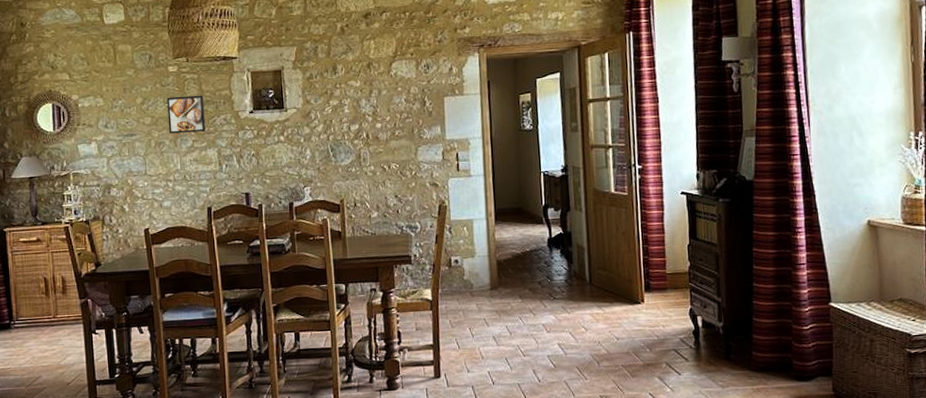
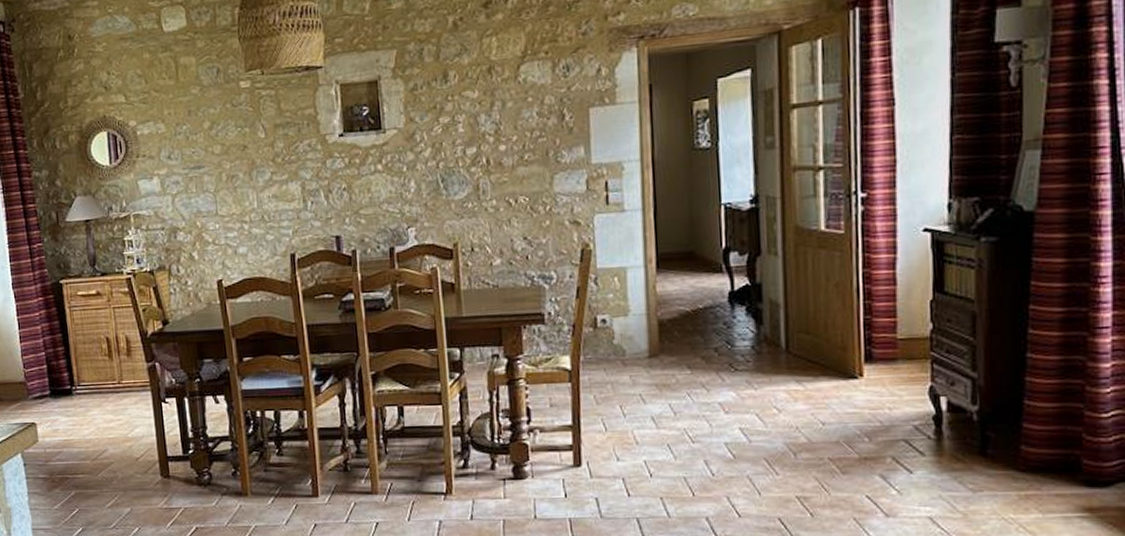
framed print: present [166,95,206,134] -> none [239,115,287,165]

